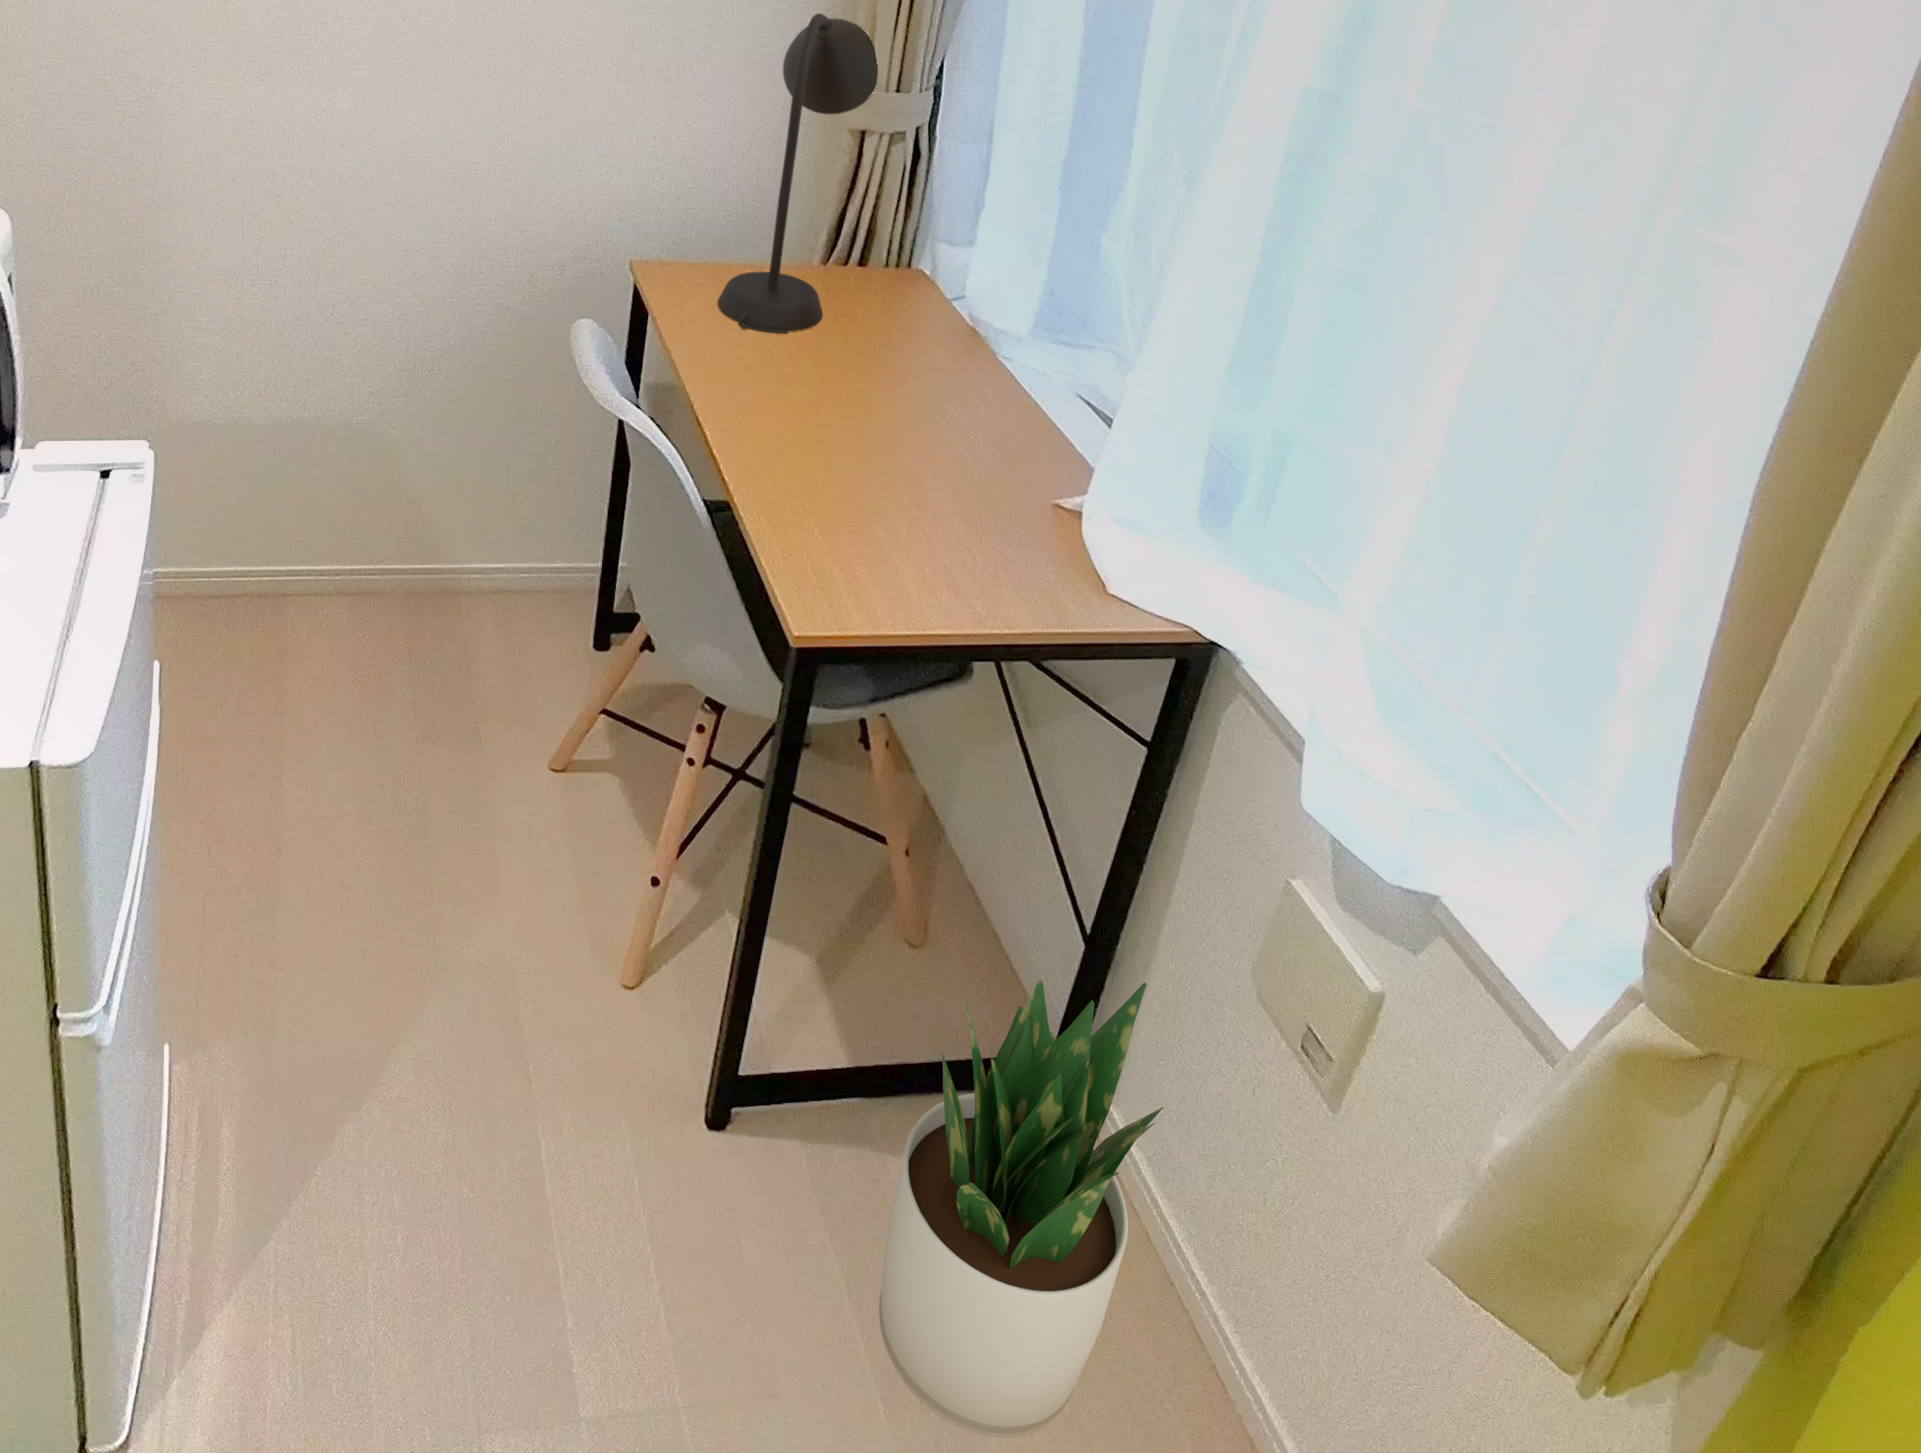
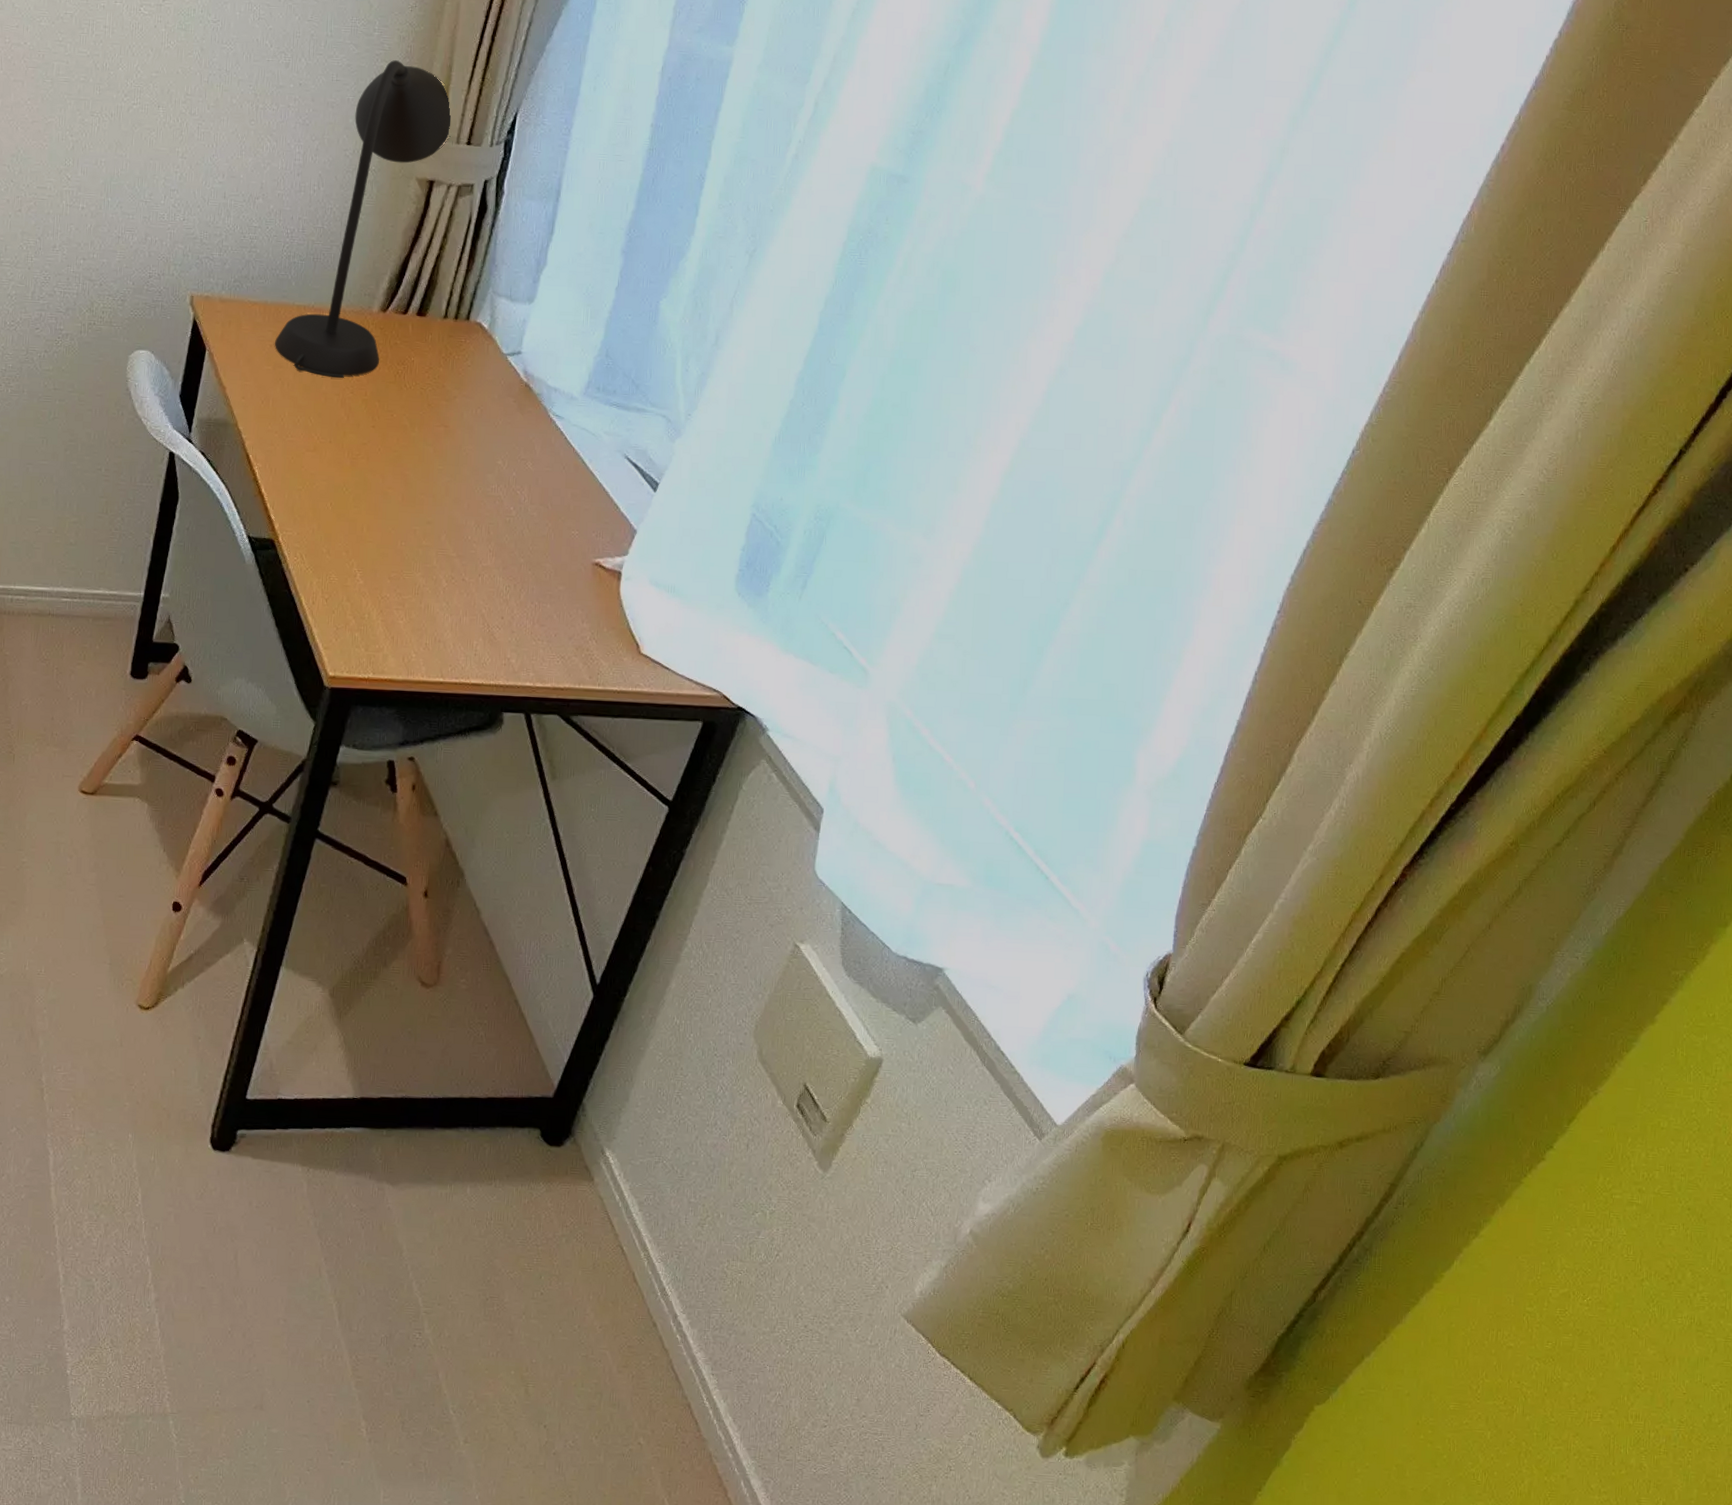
planter: present [879,978,1164,1438] -> none [367,1023,659,1461]

